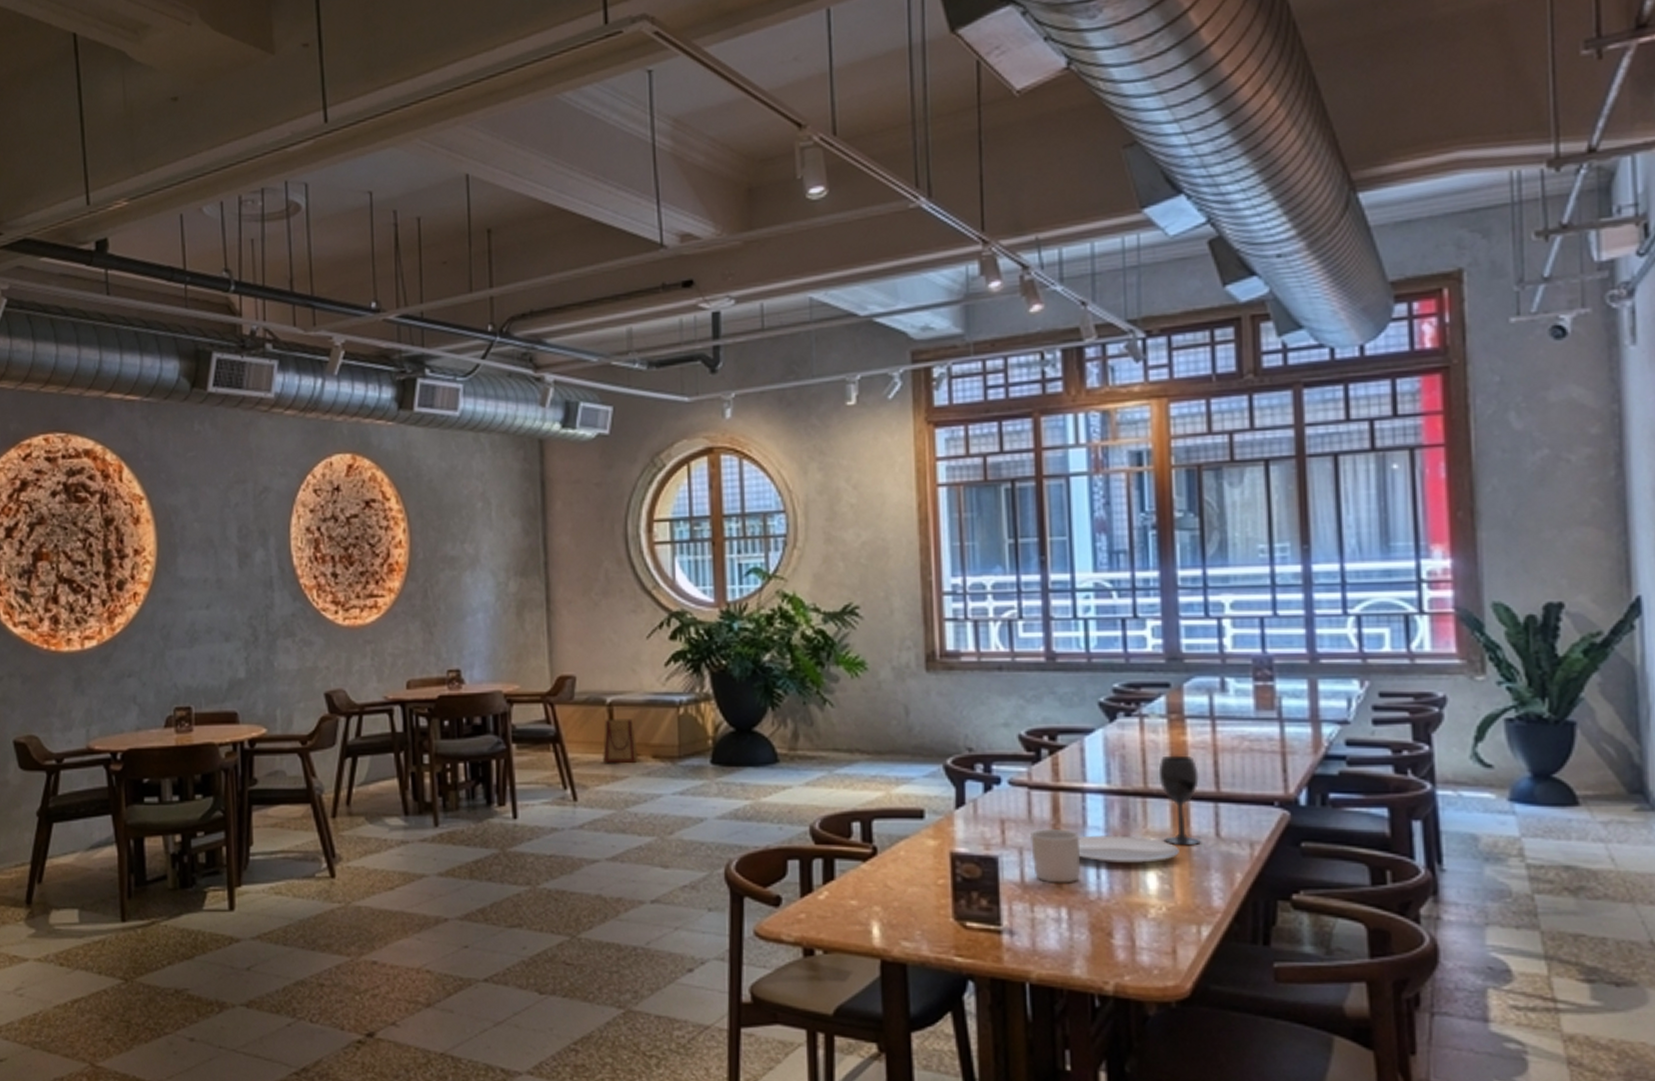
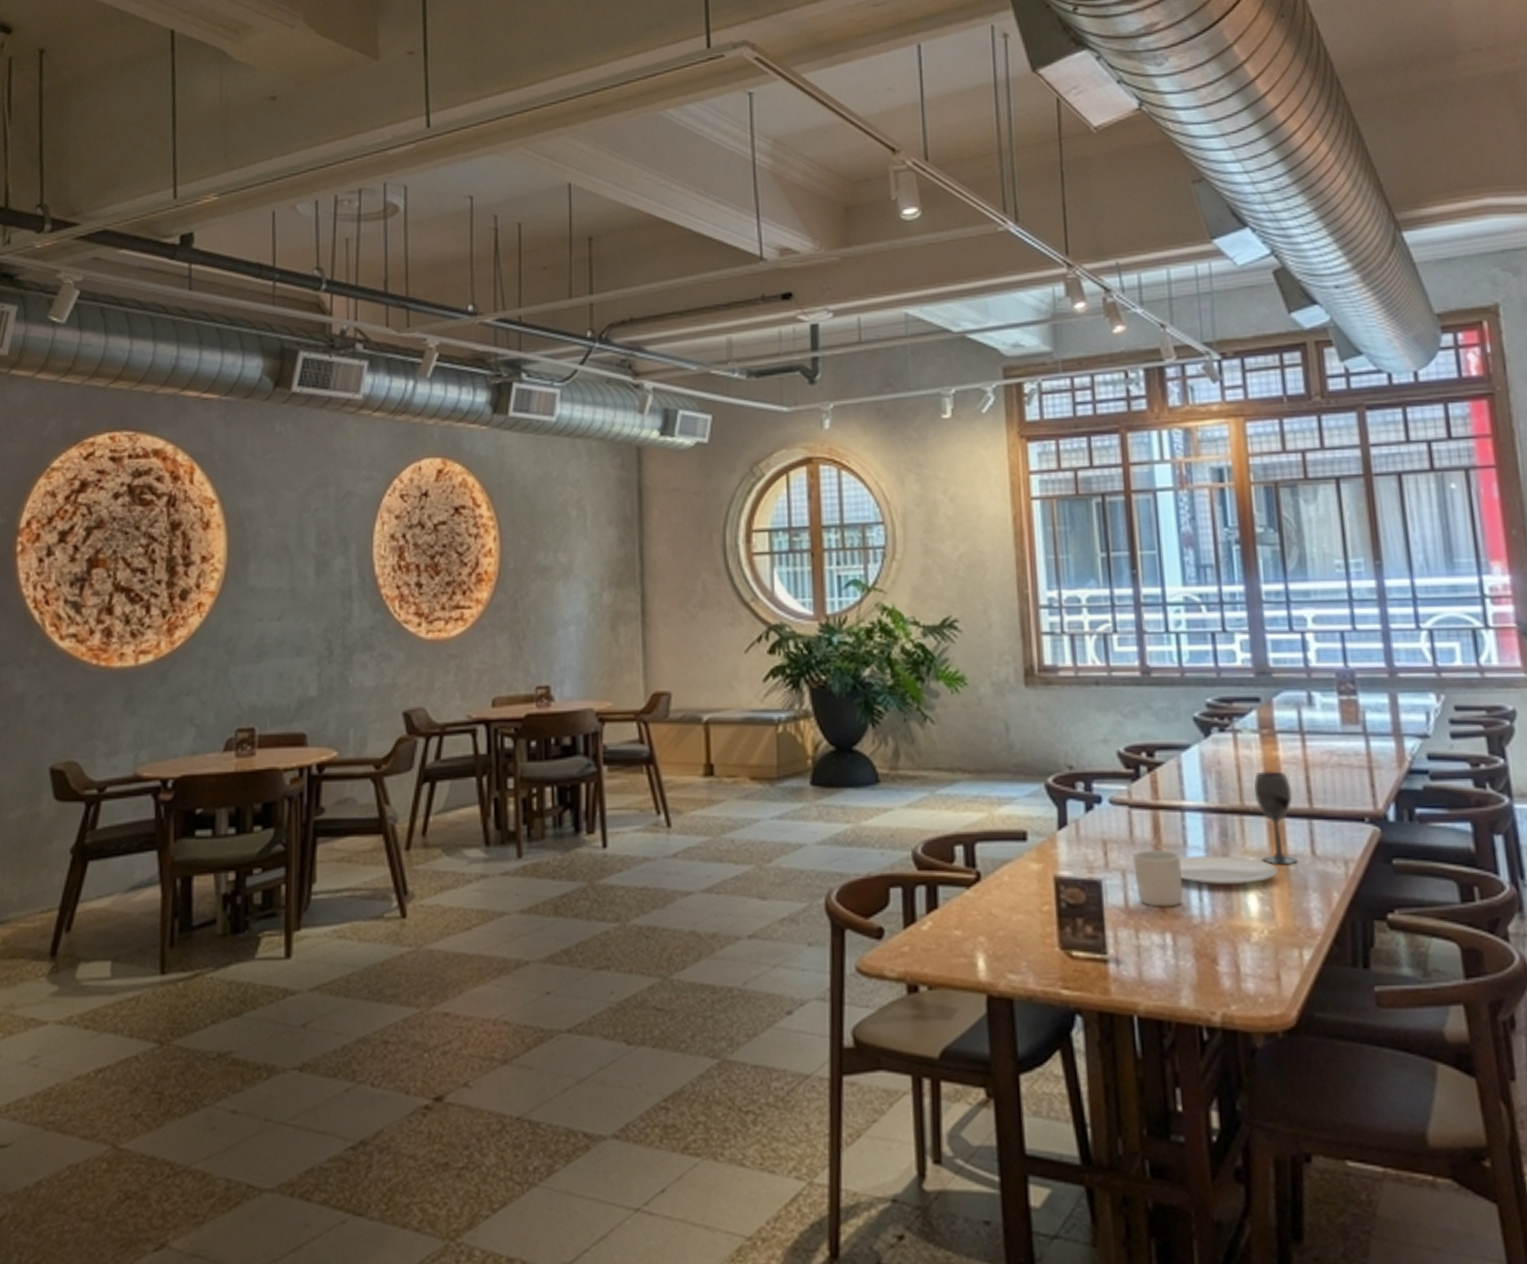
shopping bag: present [603,719,638,764] -> none [698,737,735,787]

